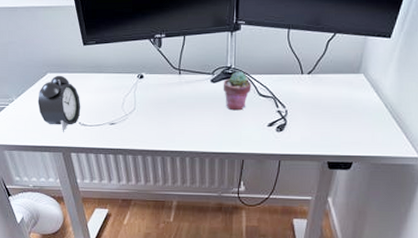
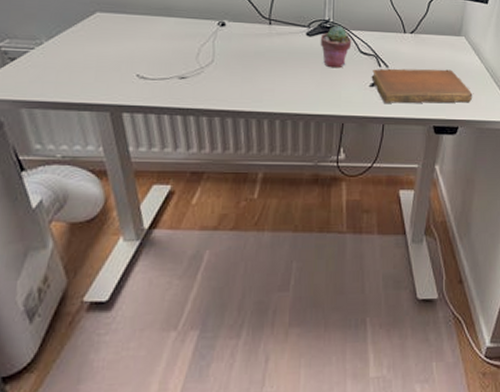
alarm clock: present [37,75,81,132] -> none [78,15,141,86]
notebook: none [269,107,369,141] -> present [371,68,473,104]

